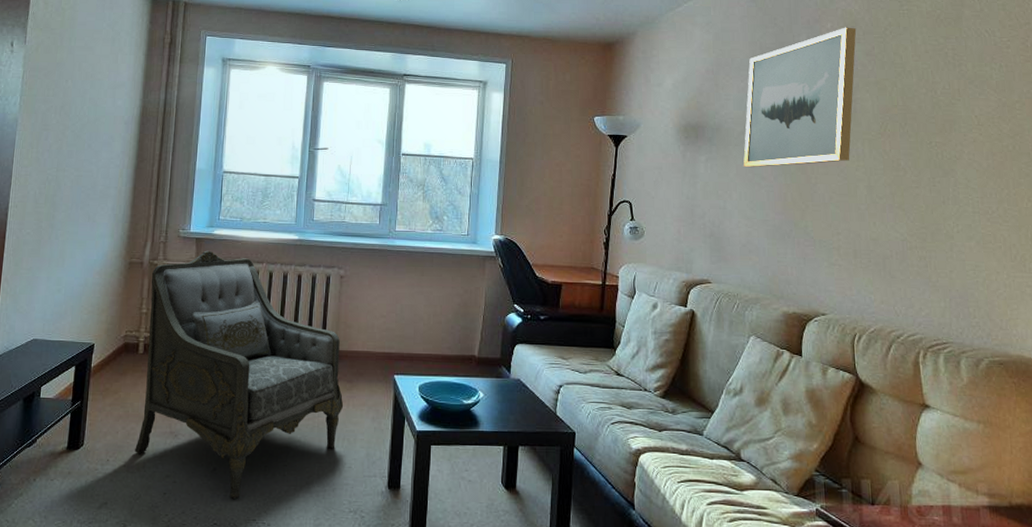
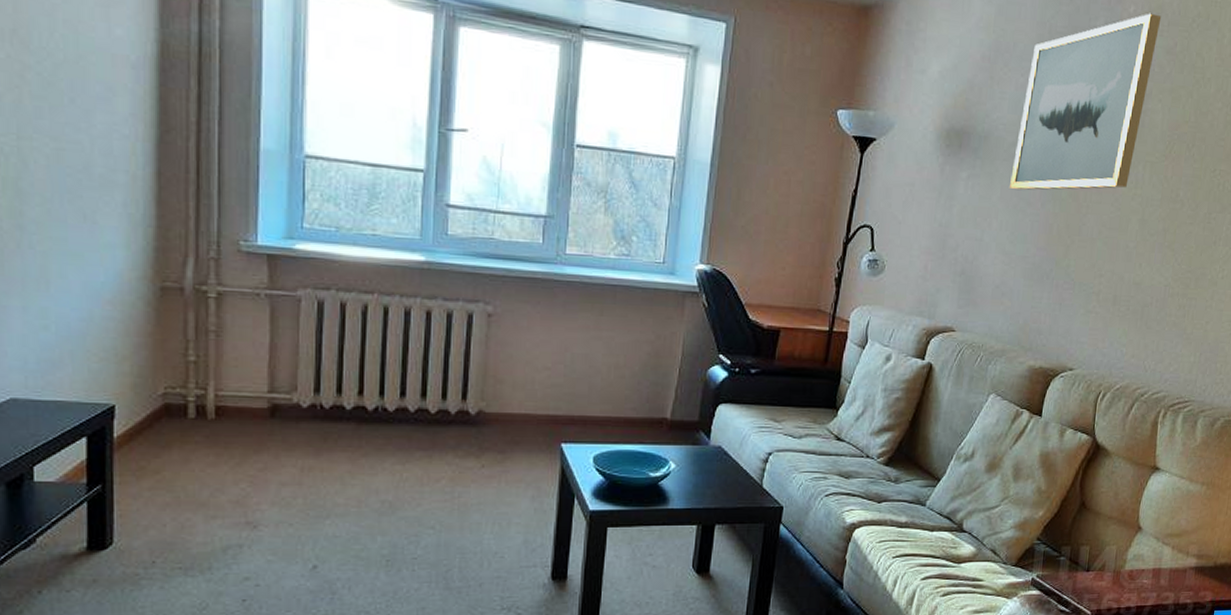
armchair: present [135,250,344,499] -> none [194,273,494,602]

